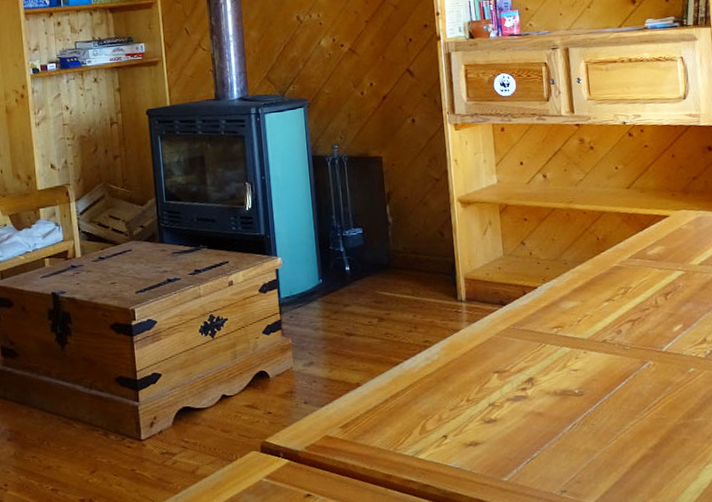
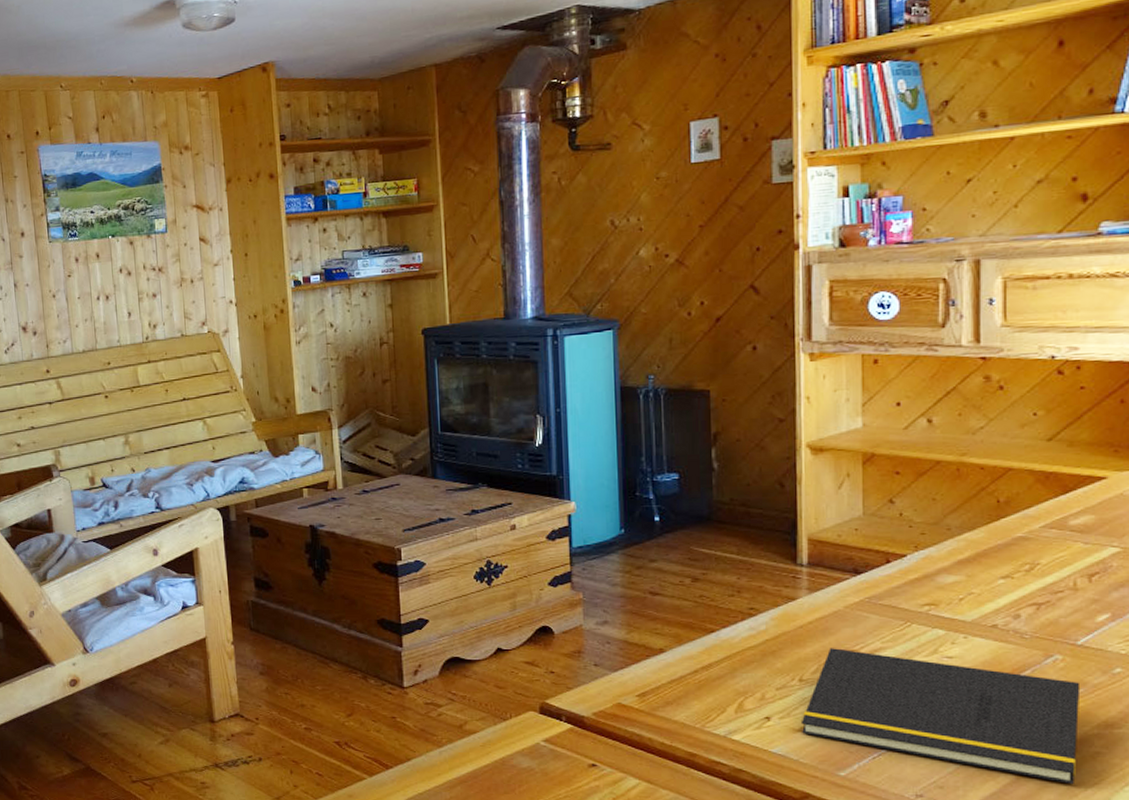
notepad: none [470,370,672,468] -> present [800,648,1081,784]

